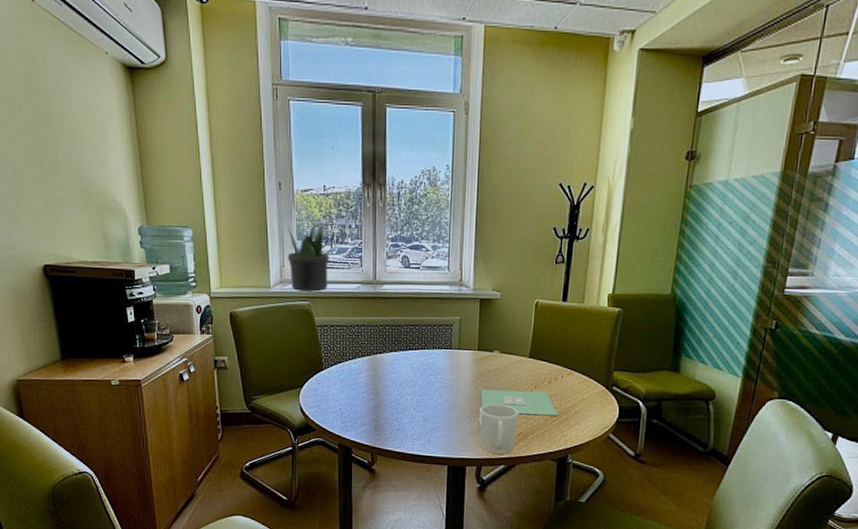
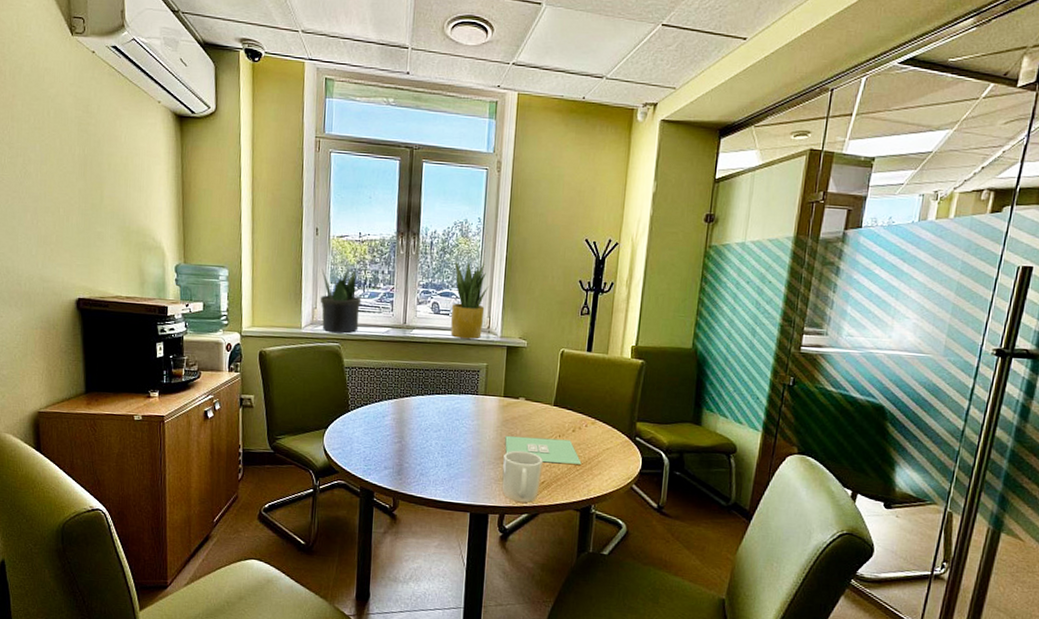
planter: none [421,209,460,293] -> present [450,260,489,339]

